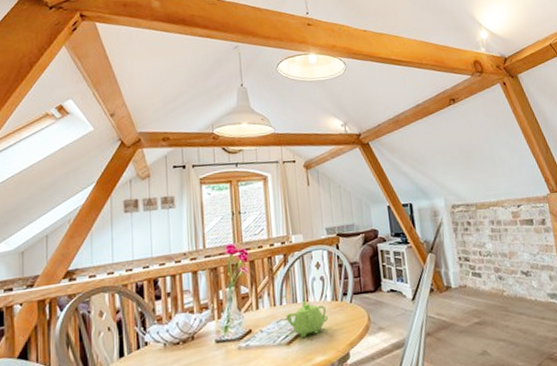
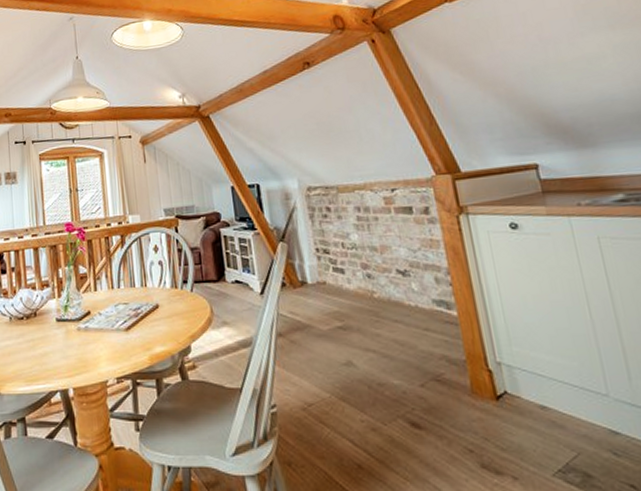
teapot: present [286,300,328,338] -> none [124,285,167,325]

